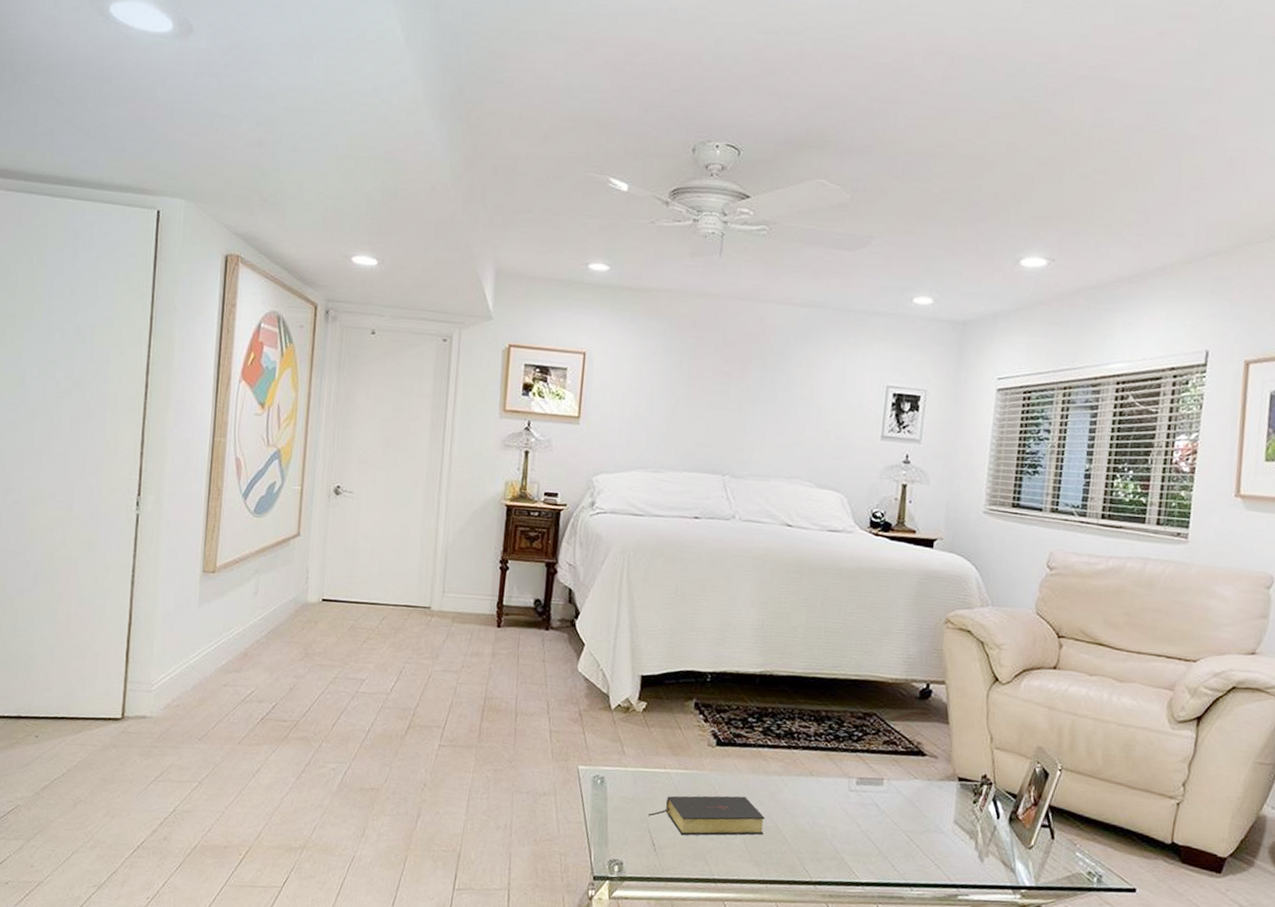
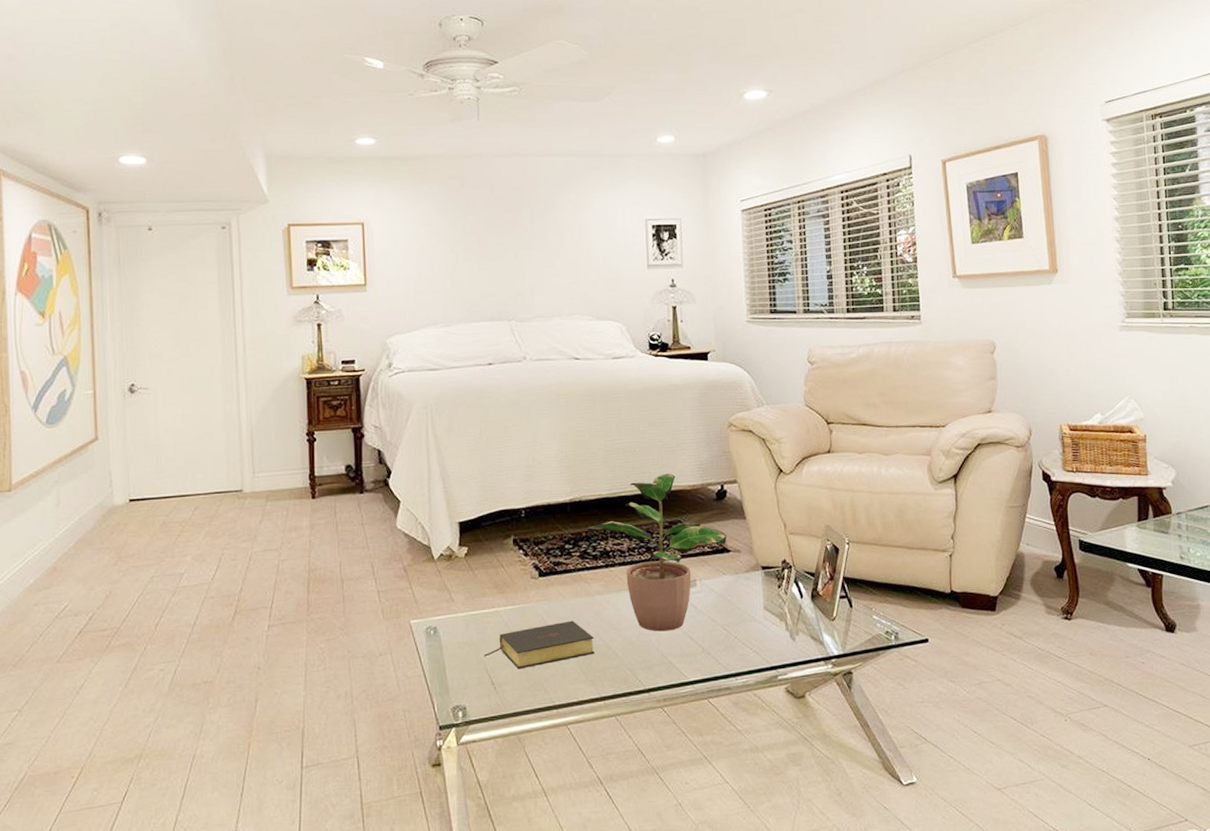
potted plant: none [772,661,924,827] -> present [585,473,726,632]

